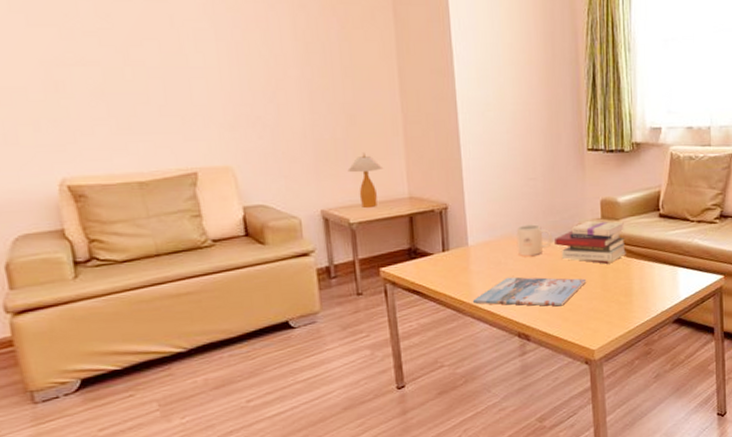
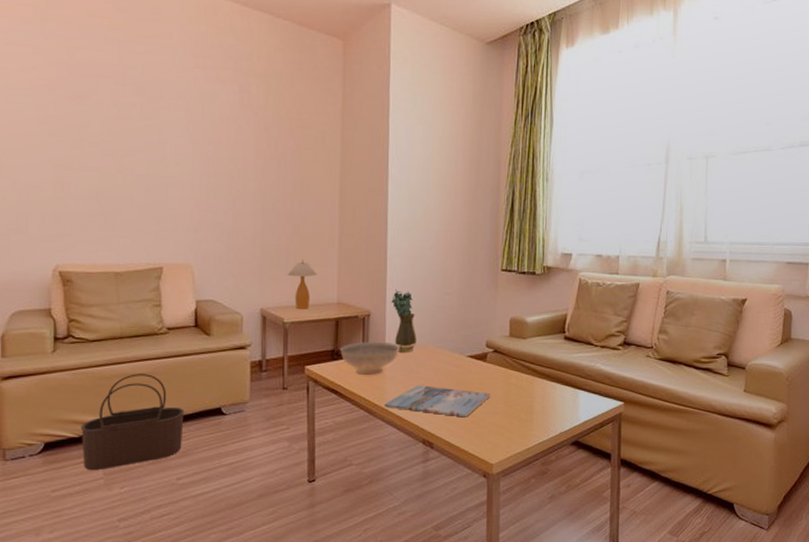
wicker basket: none [122,292,248,403] -> present [80,374,185,470]
decorative bowl: none [418,235,485,272] -> present [340,341,400,375]
vase: none [470,178,502,246] -> present [391,290,417,354]
mug: present [516,224,552,257] -> none [429,336,462,367]
books: present [555,221,626,264] -> none [464,338,531,380]

